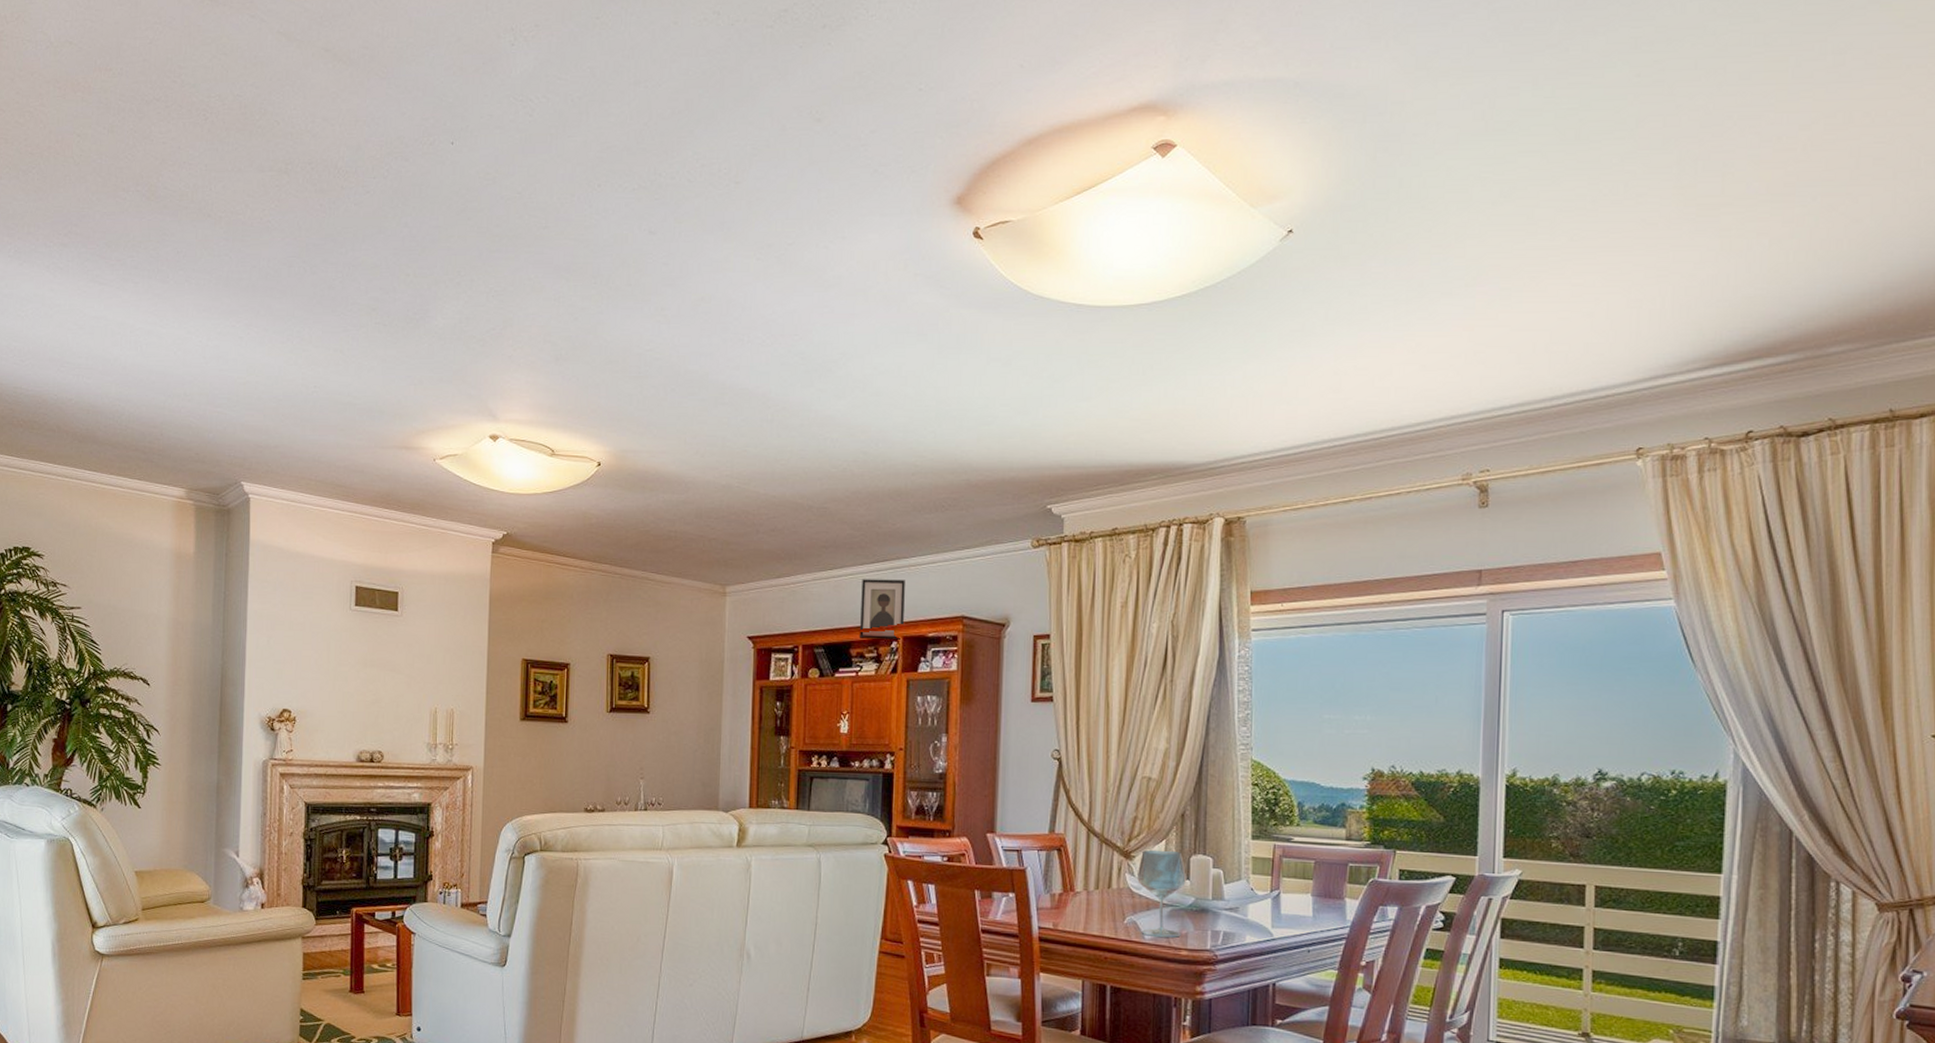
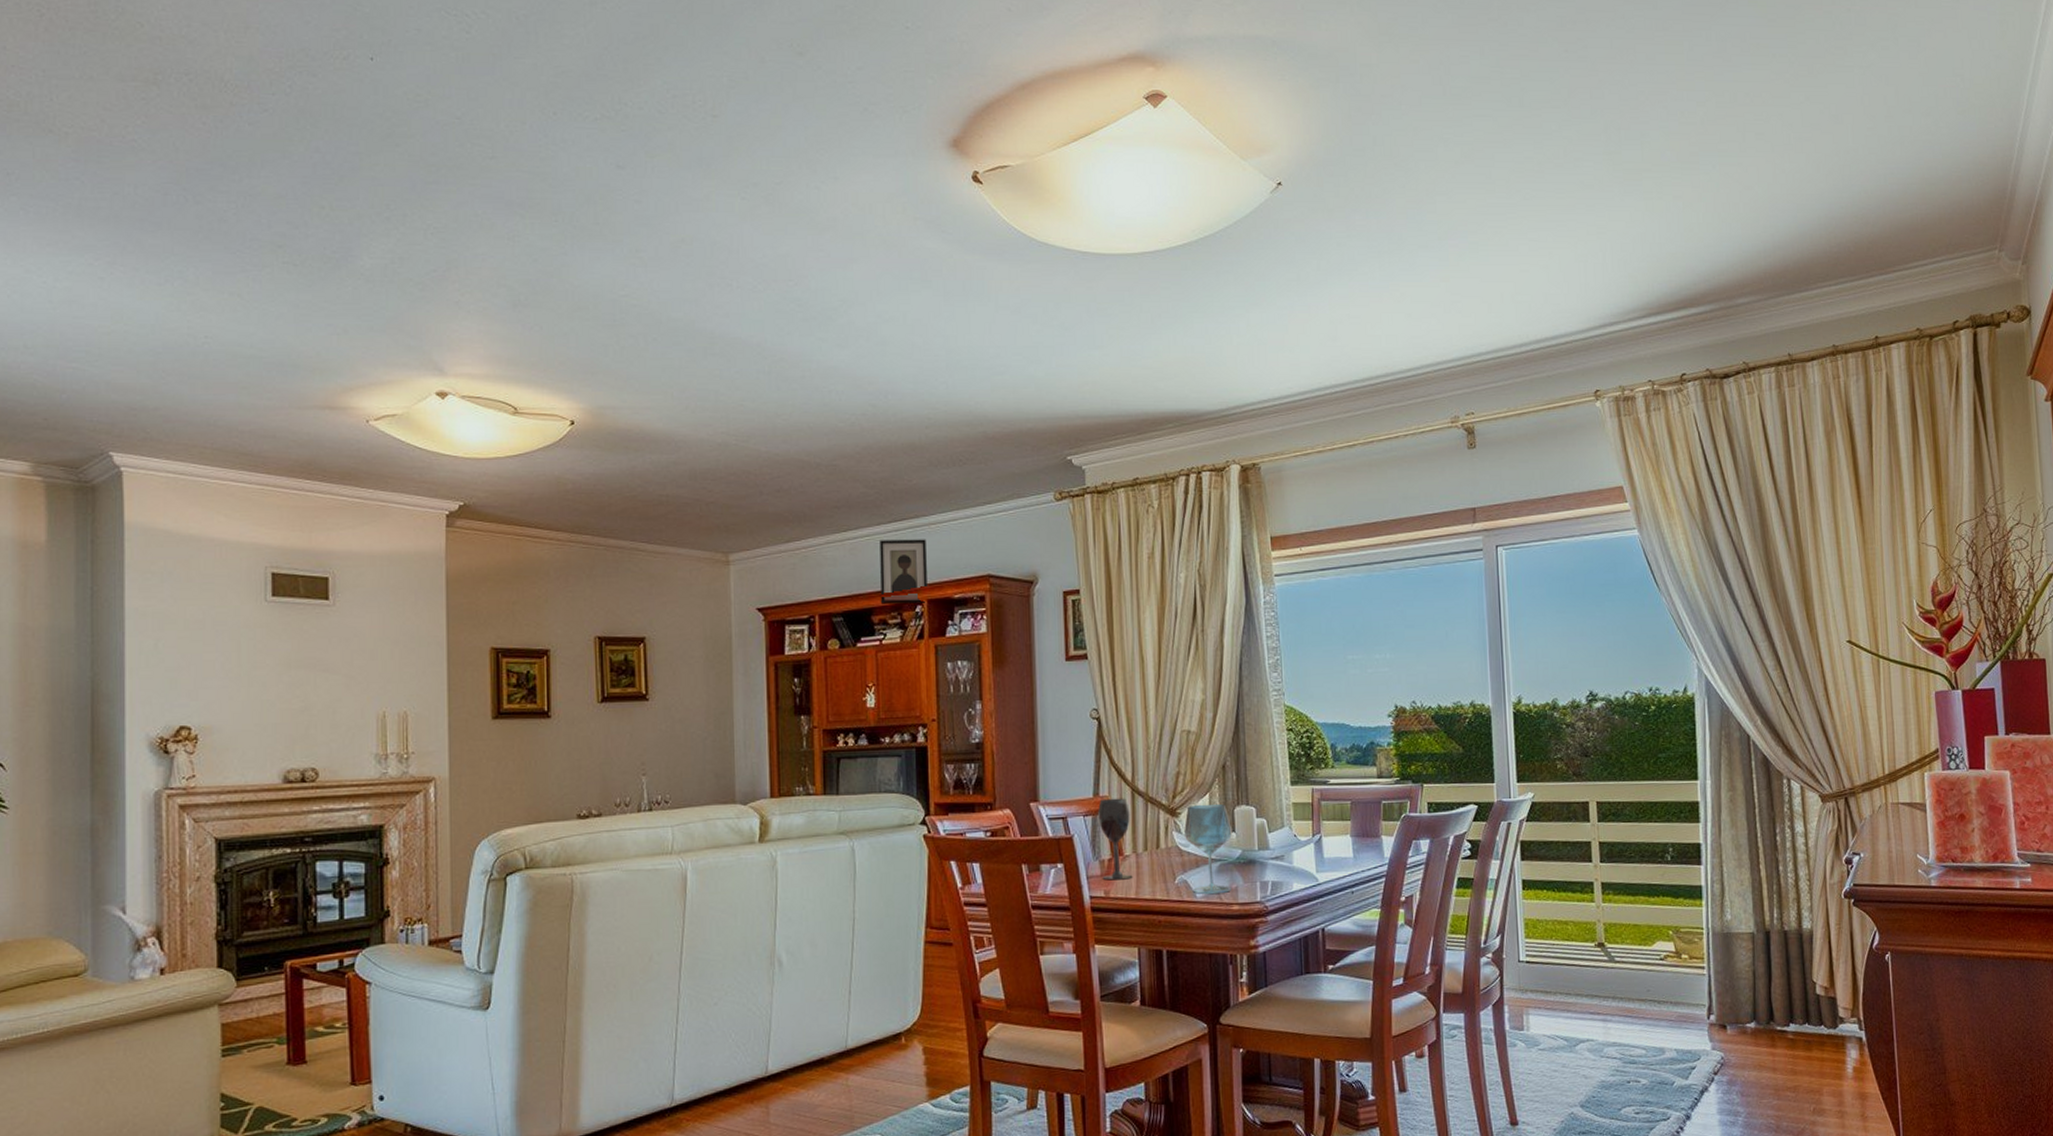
wine glass: none [1051,836,1084,915] -> present [1097,798,1132,881]

